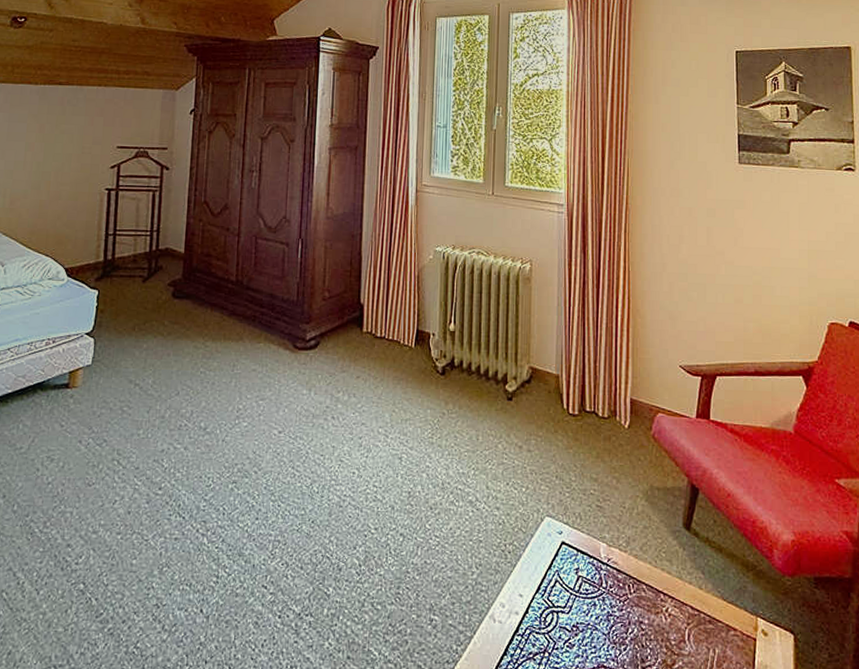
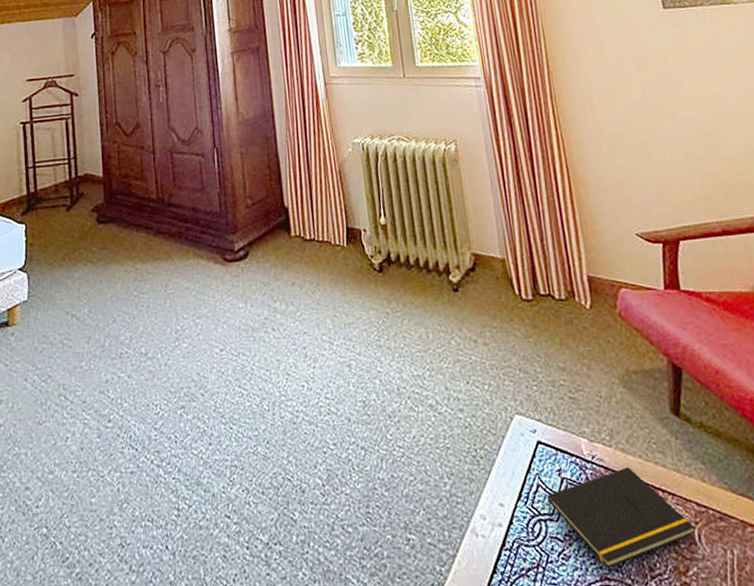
notepad: none [561,571,686,658] -> present [546,467,695,569]

